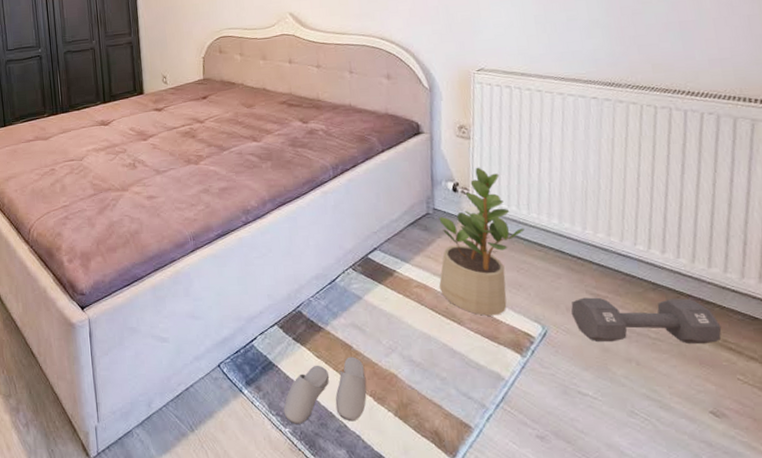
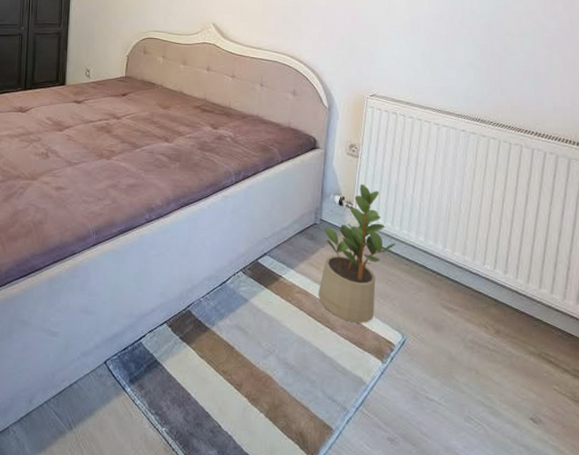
slippers: present [283,357,367,424] -> none [163,358,243,424]
dumbbell: present [571,297,722,344] -> none [427,310,545,357]

